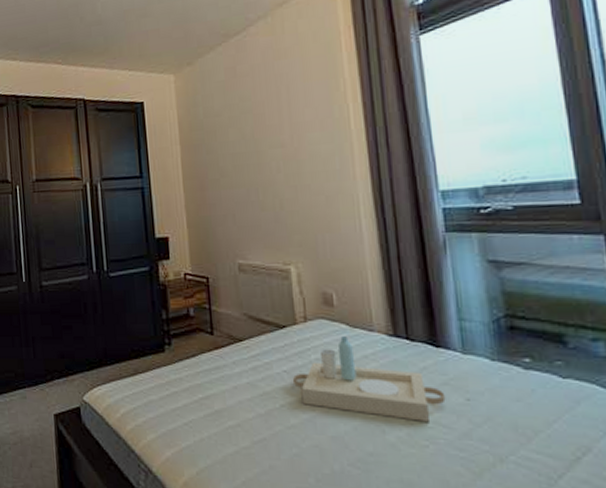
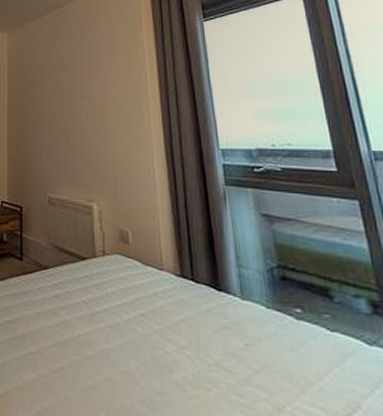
serving tray: present [293,336,446,422] -> none [91,273,227,364]

